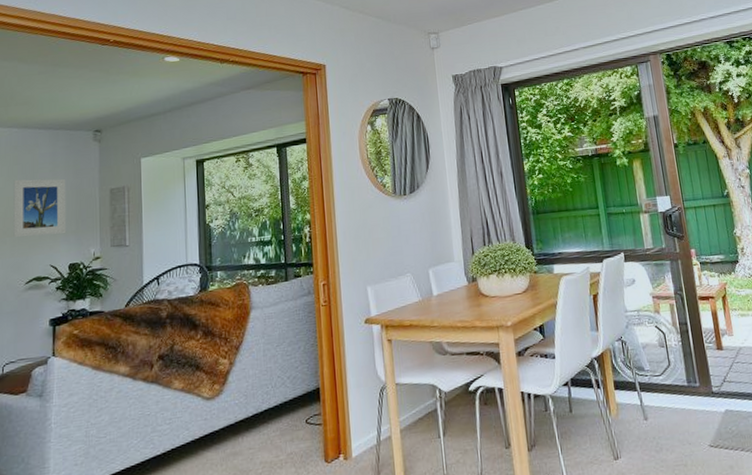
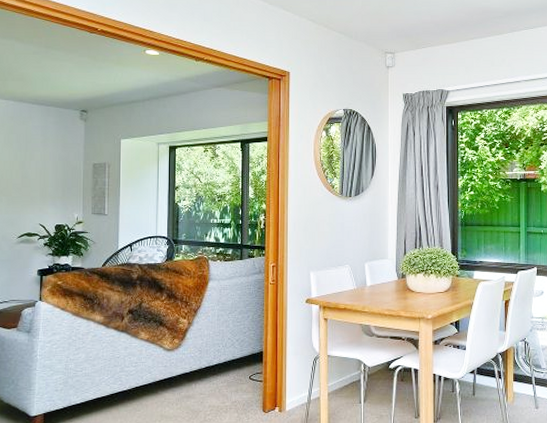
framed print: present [13,179,67,237] -> none [9,146,55,199]

